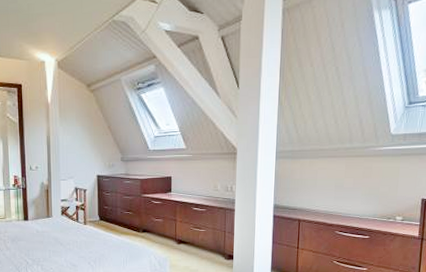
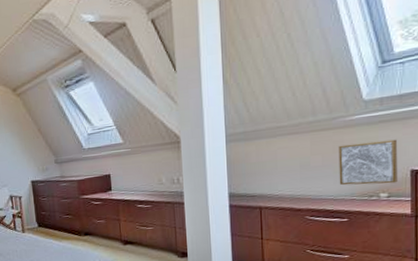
wall art: none [365,171,414,209] -> present [338,139,398,186]

